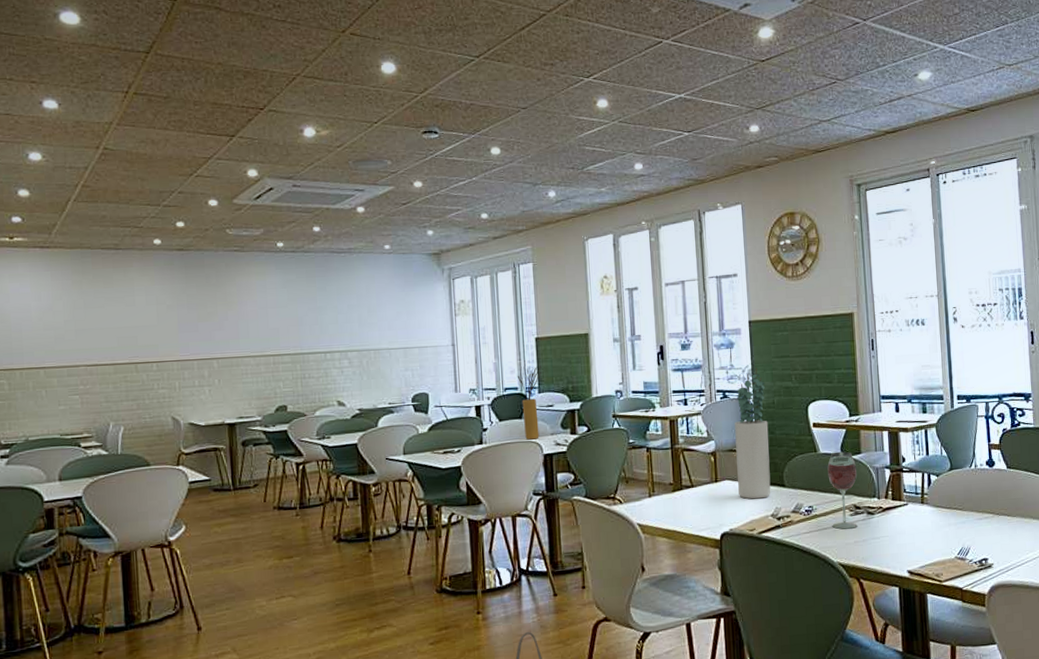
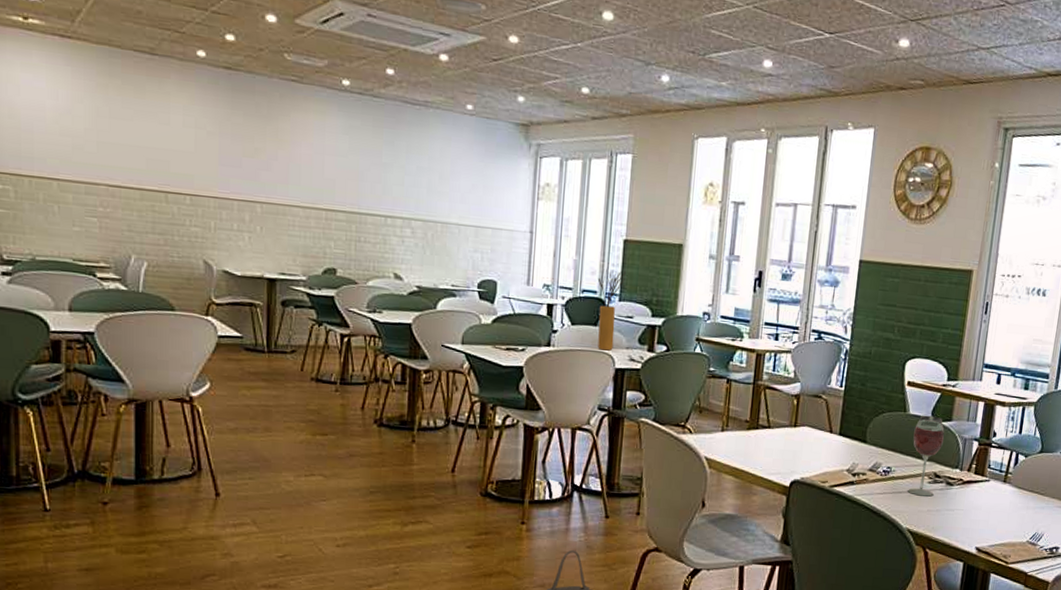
vase: present [734,368,771,500] -> none [816,312,865,452]

